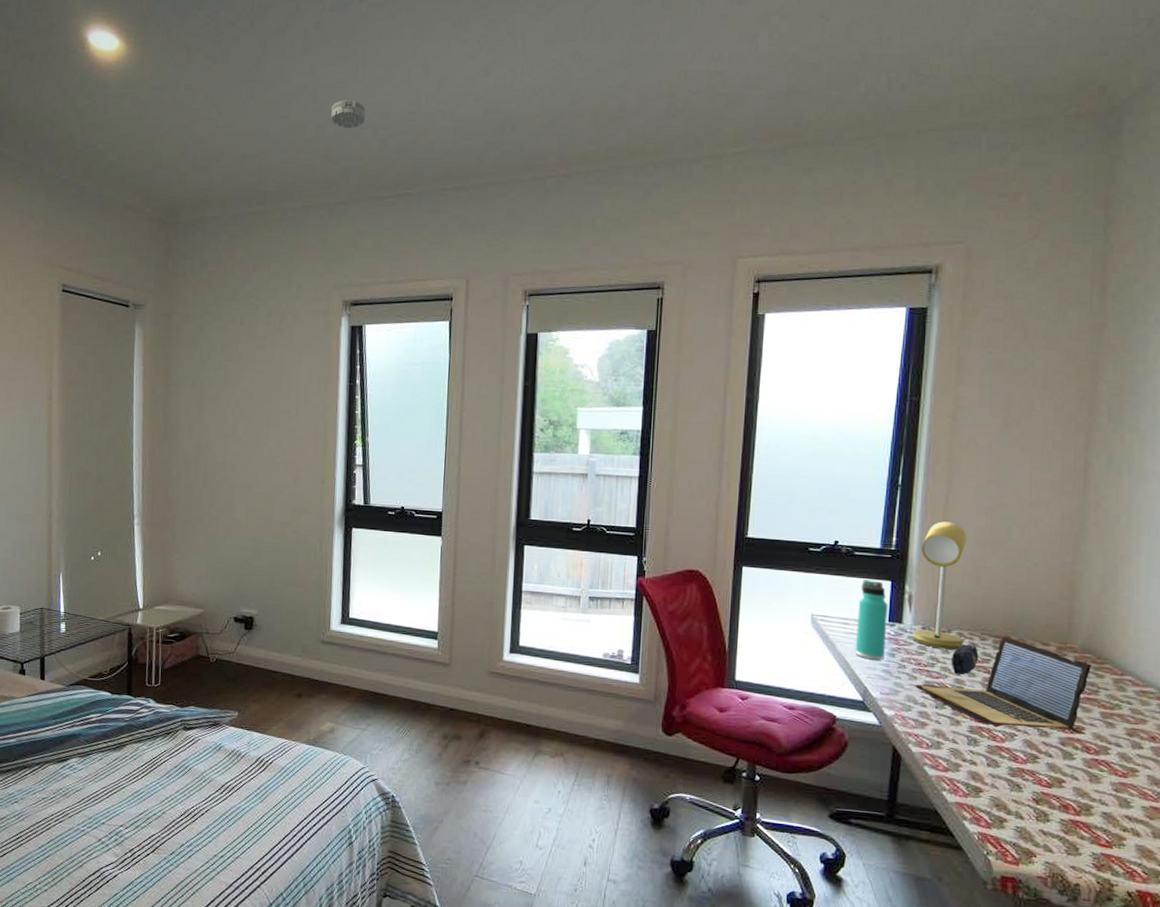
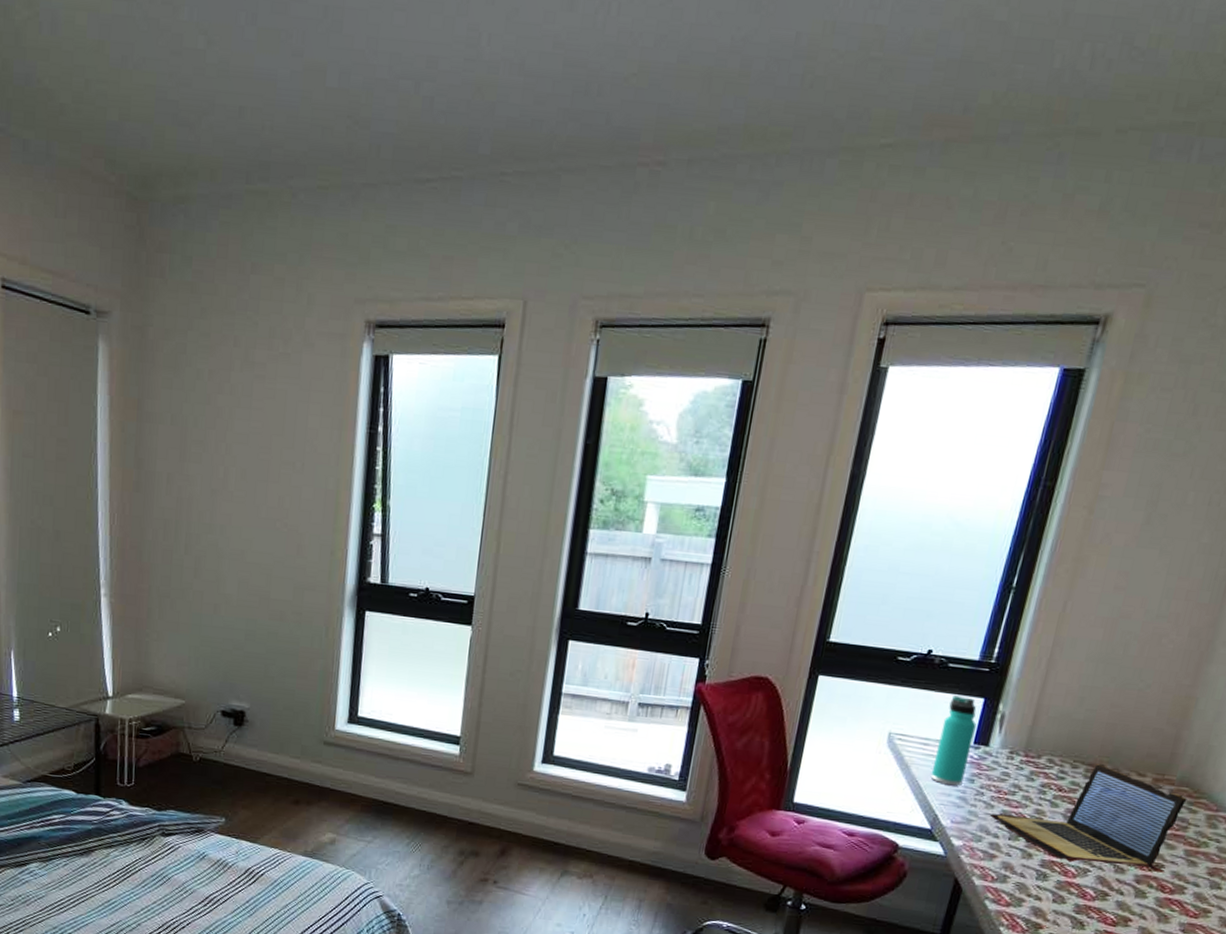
smoke detector: present [331,100,366,128] -> none [360,33,407,77]
desk lamp: present [913,521,967,650] -> none [997,632,1079,778]
pencil case: present [950,644,979,675] -> none [1034,771,1067,806]

